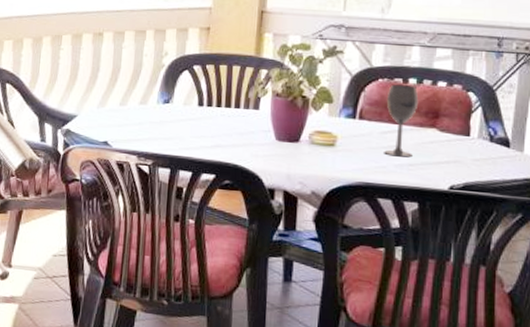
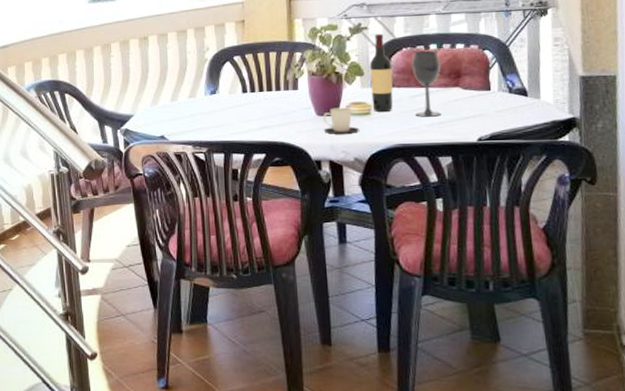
cup: none [281,134,321,164] -> present [322,107,360,134]
wine bottle: none [338,59,365,145] -> present [369,33,393,112]

